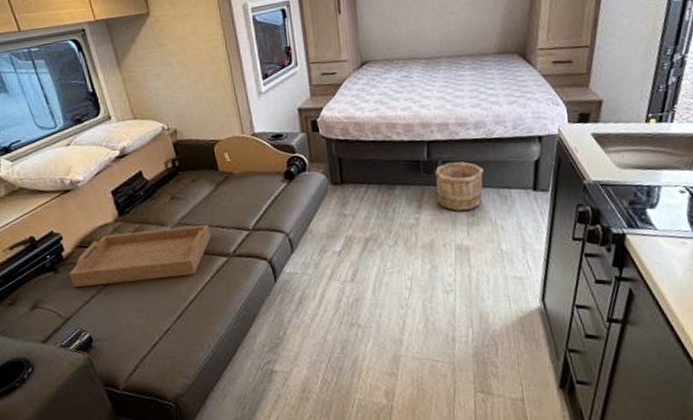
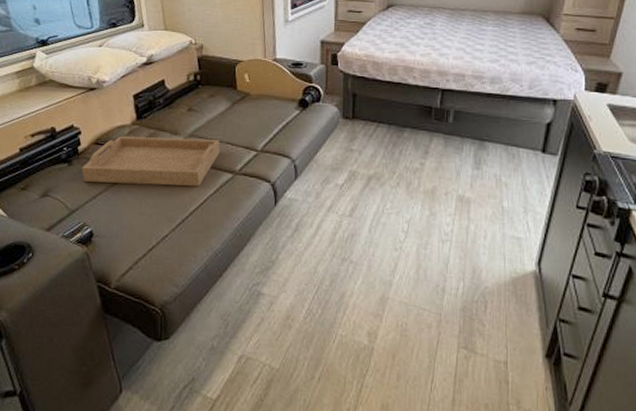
wooden bucket: present [434,161,484,211] -> none [444,113,494,163]

